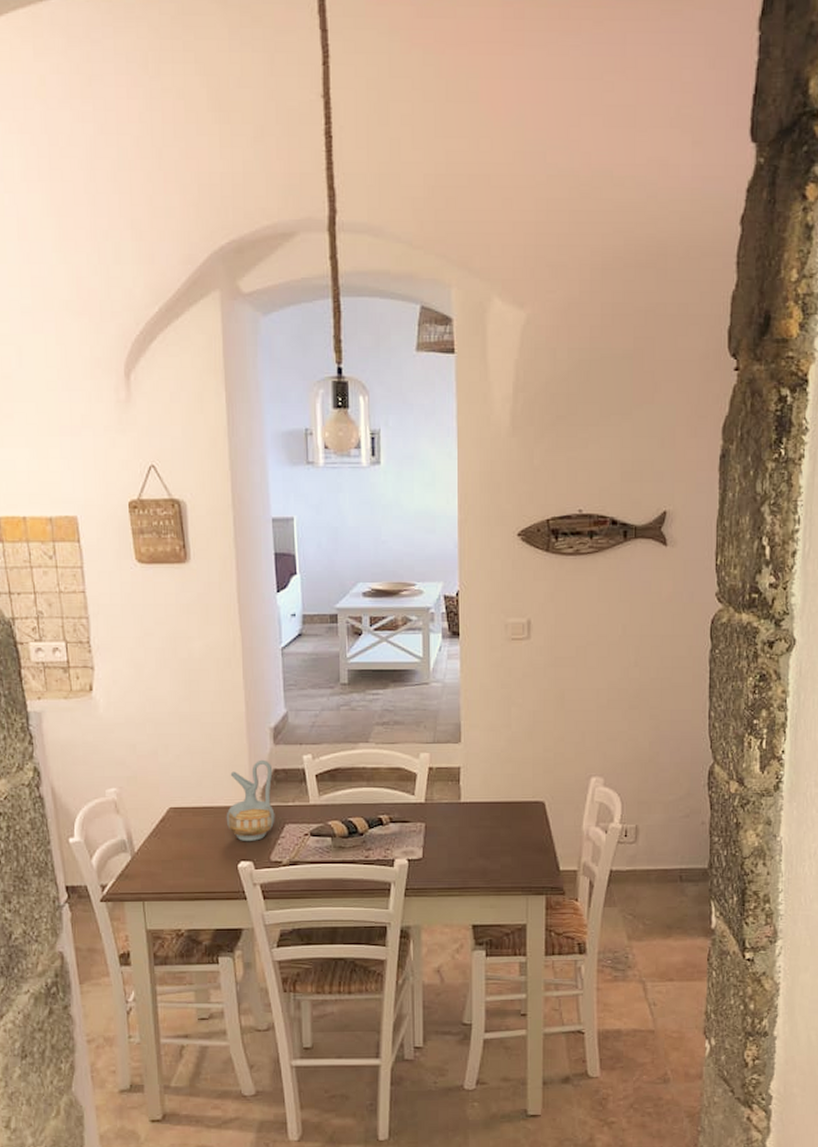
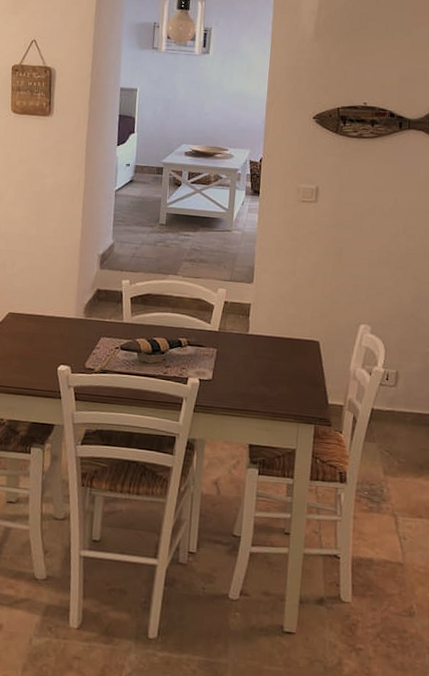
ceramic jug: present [226,759,275,841] -> none [53,280,97,349]

